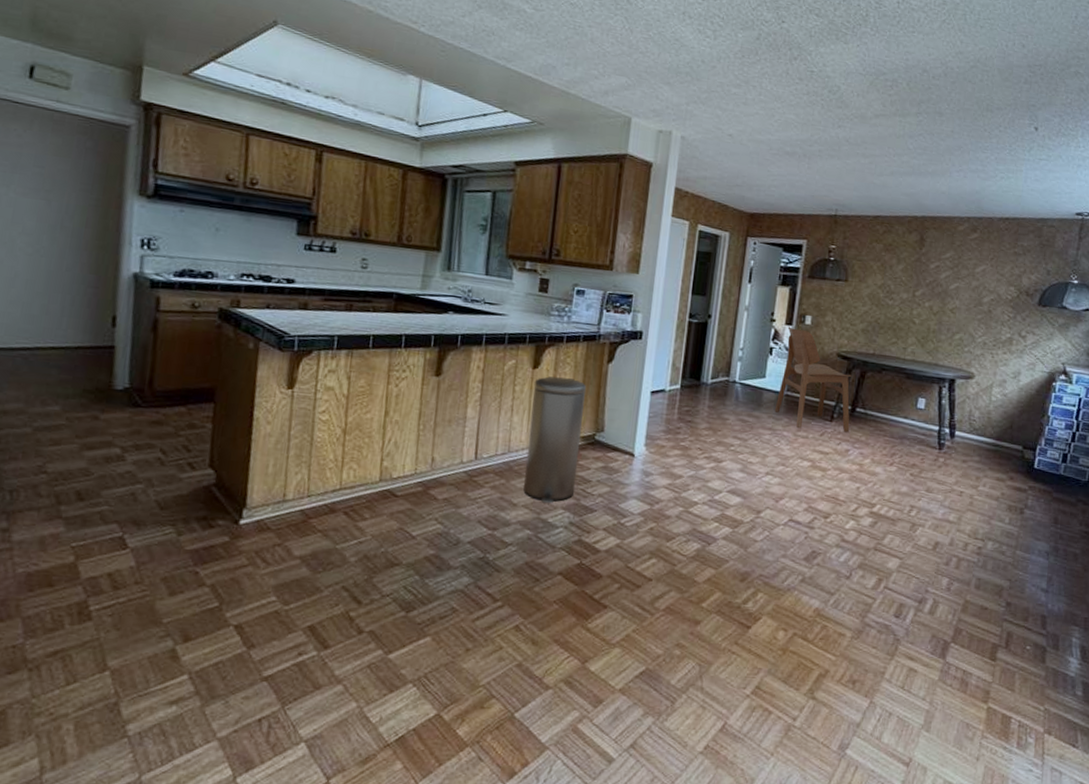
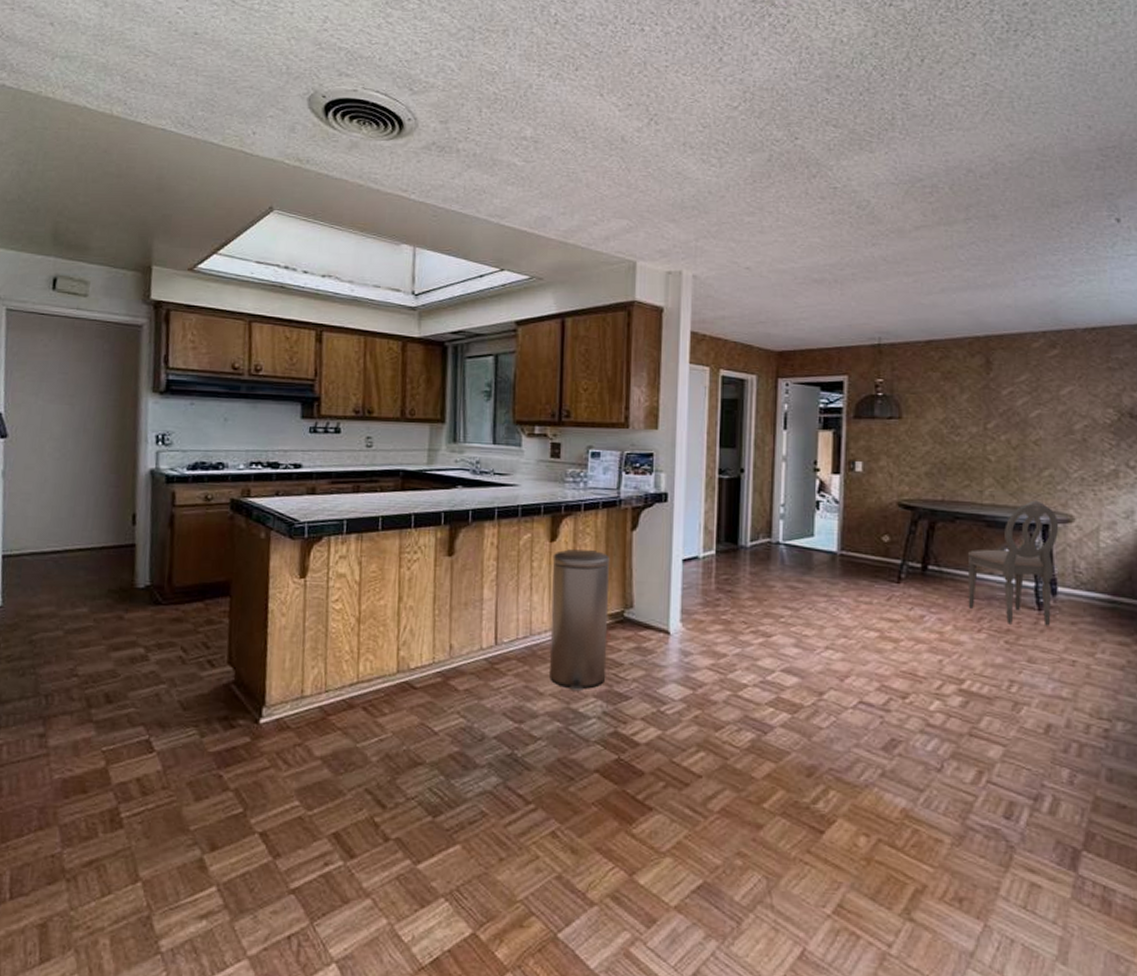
dining chair: present [774,326,852,433] -> none [828,475,922,595]
dining chair: none [885,358,963,463] -> present [967,500,1059,626]

